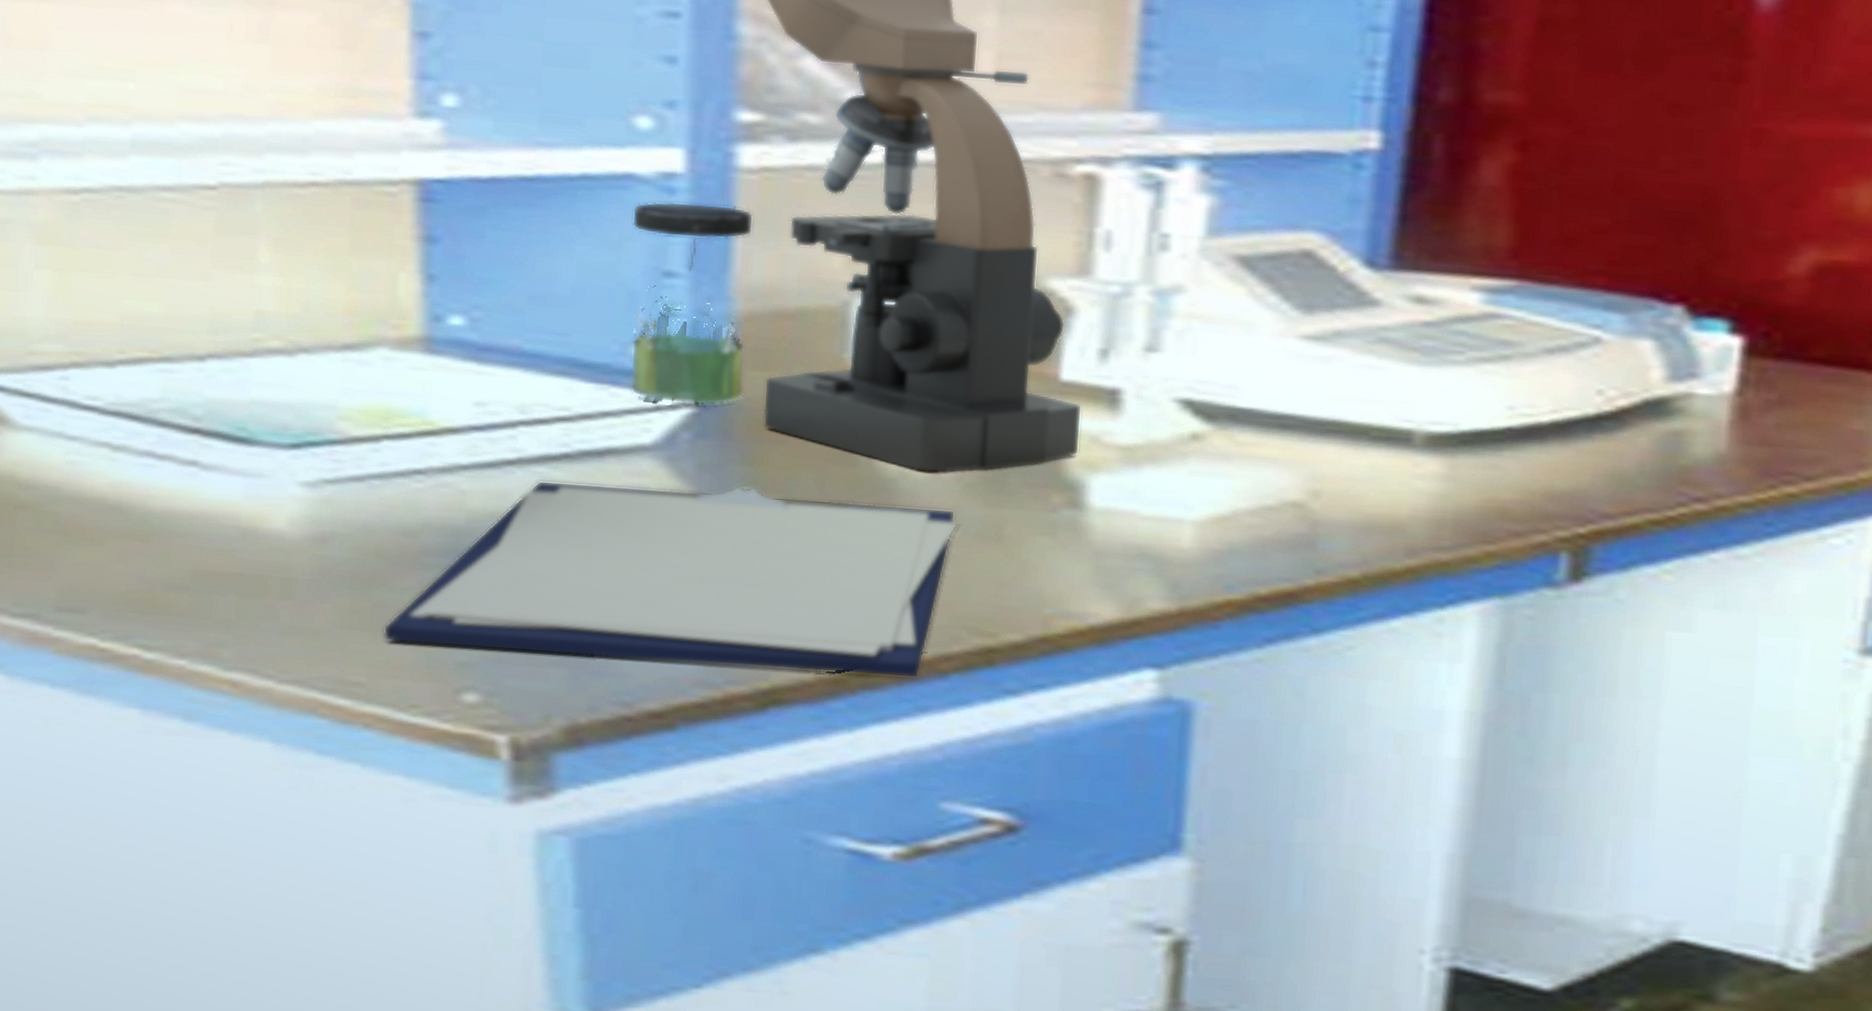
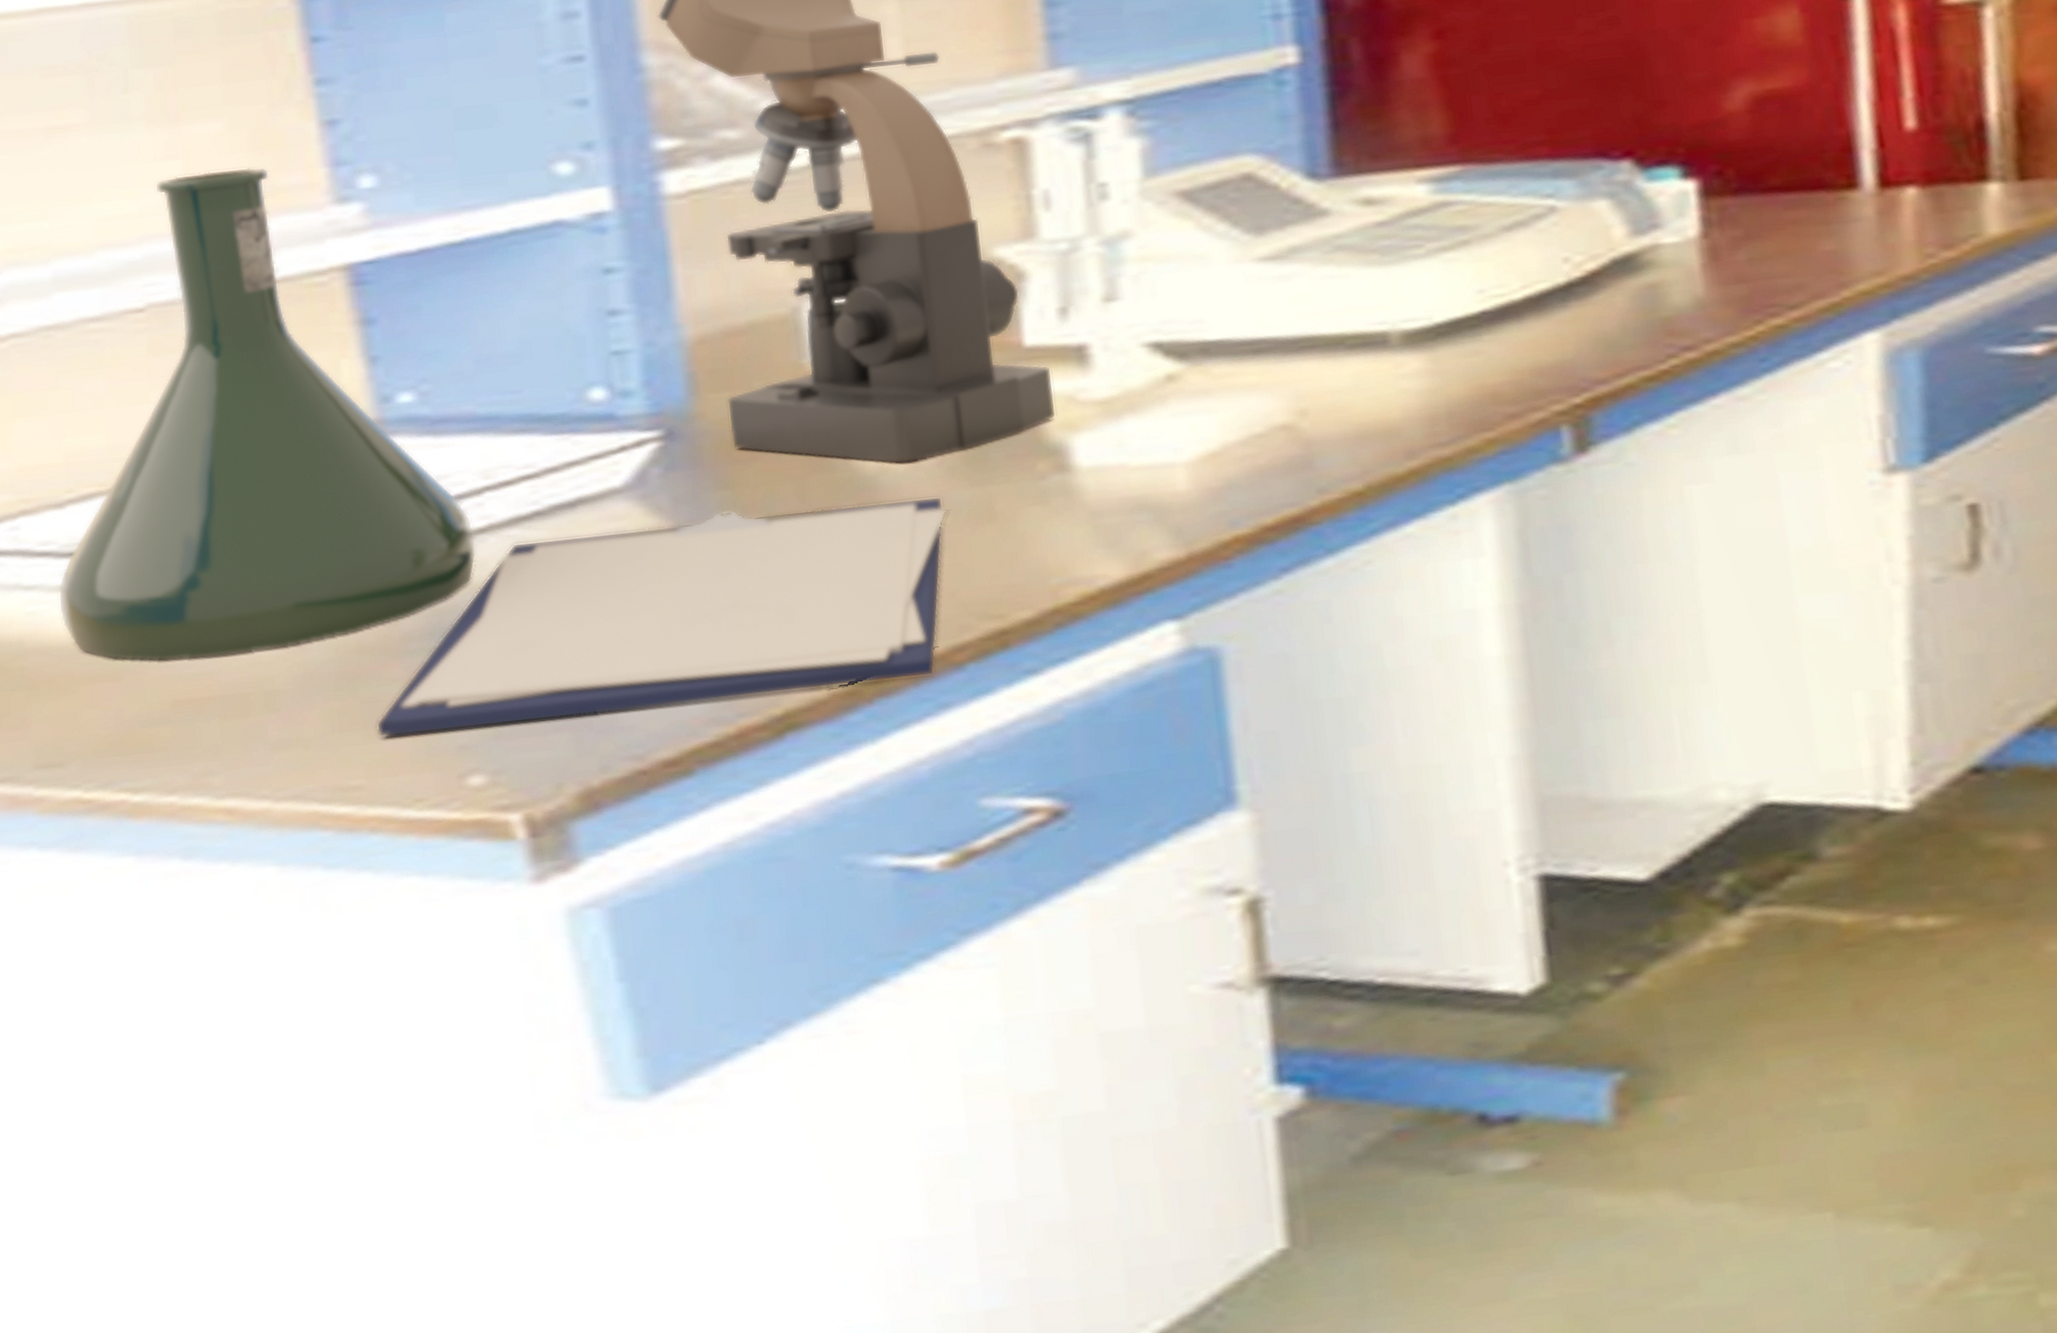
flask: none [97,60,504,539] -> present [57,166,477,661]
jar: present [630,201,754,405] -> none [566,234,707,442]

